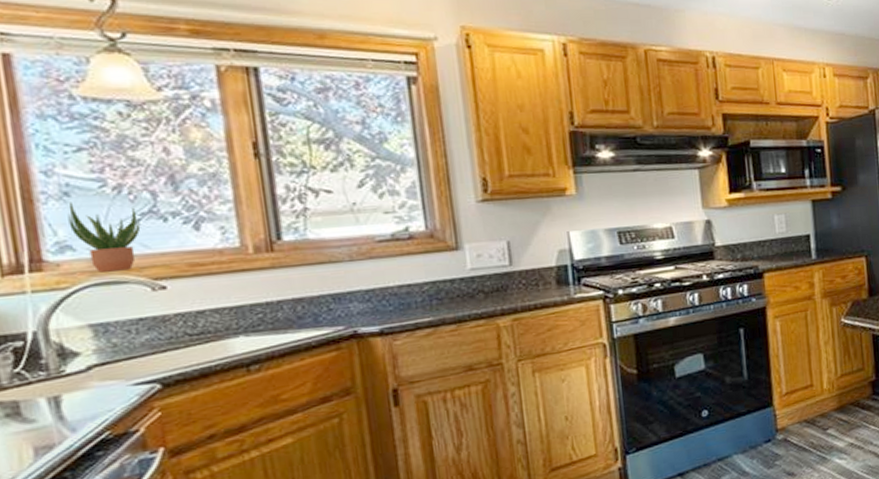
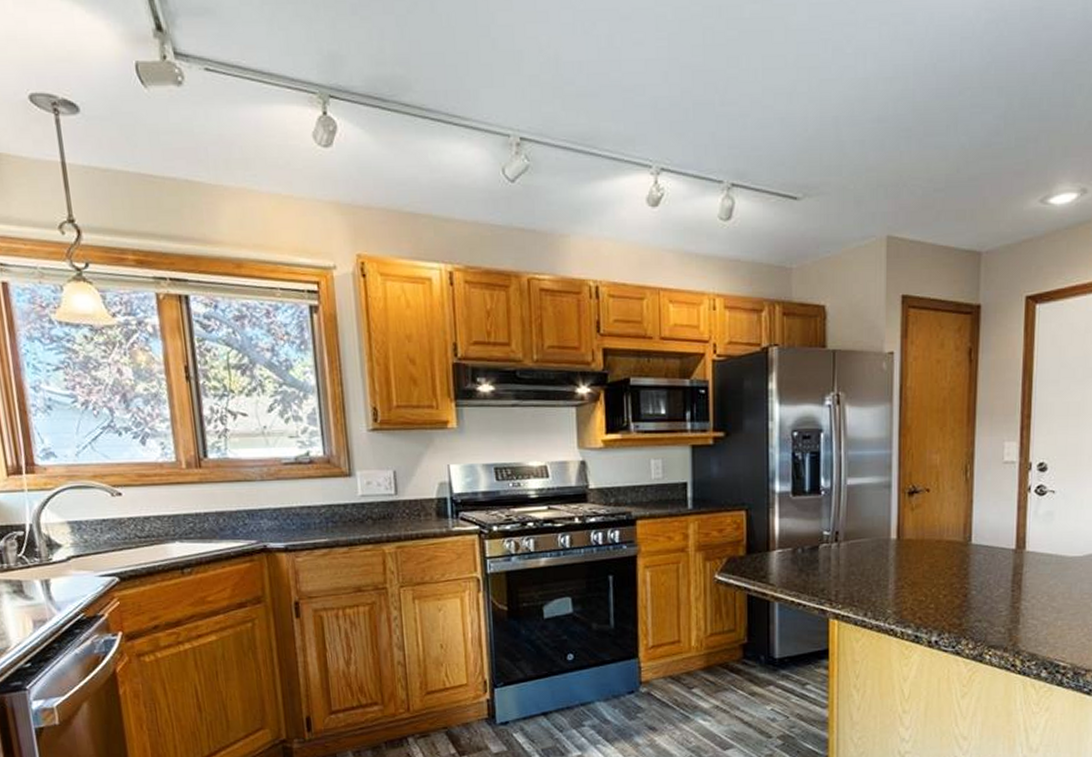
potted plant: present [67,202,141,273] -> none [50,414,102,477]

